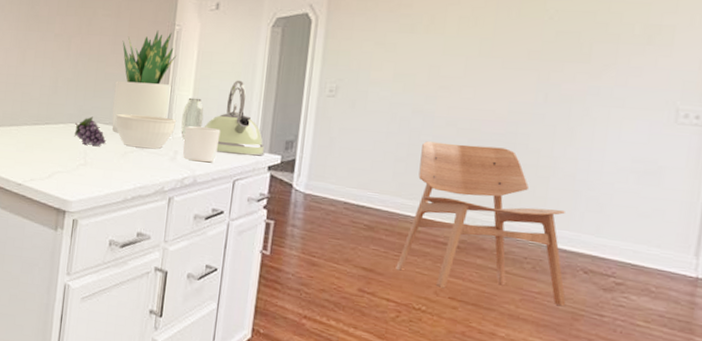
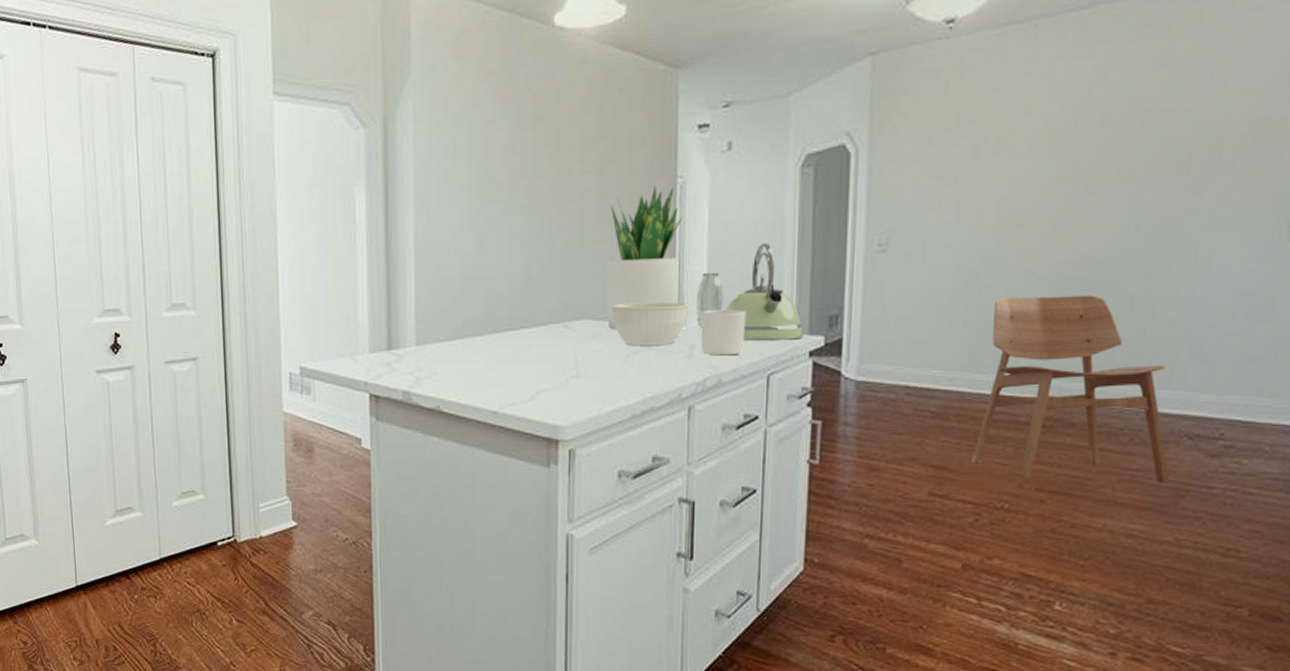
fruit: present [74,116,106,146] -> none [559,311,601,350]

